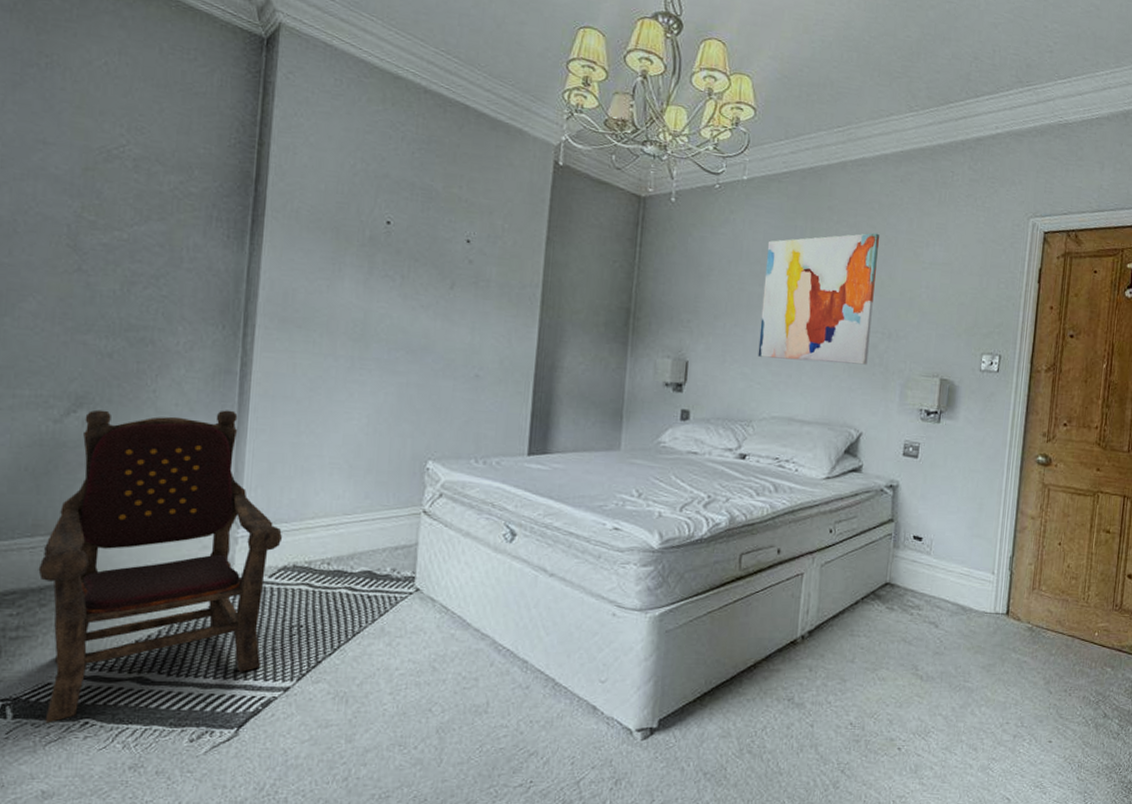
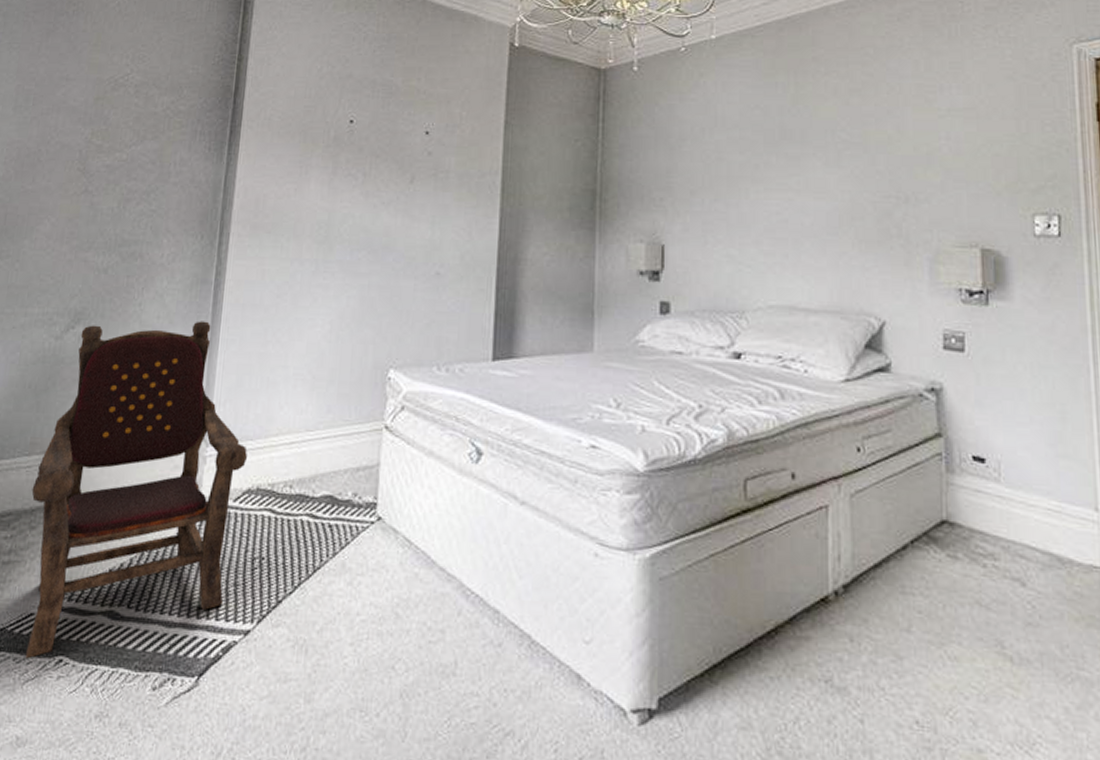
wall art: present [757,232,879,365] -> none [745,81,882,237]

